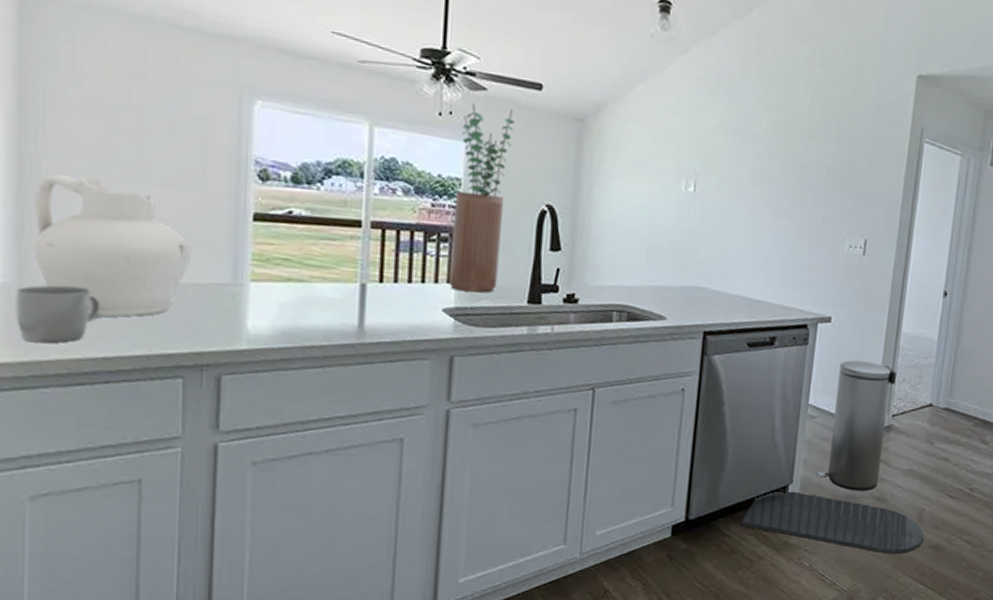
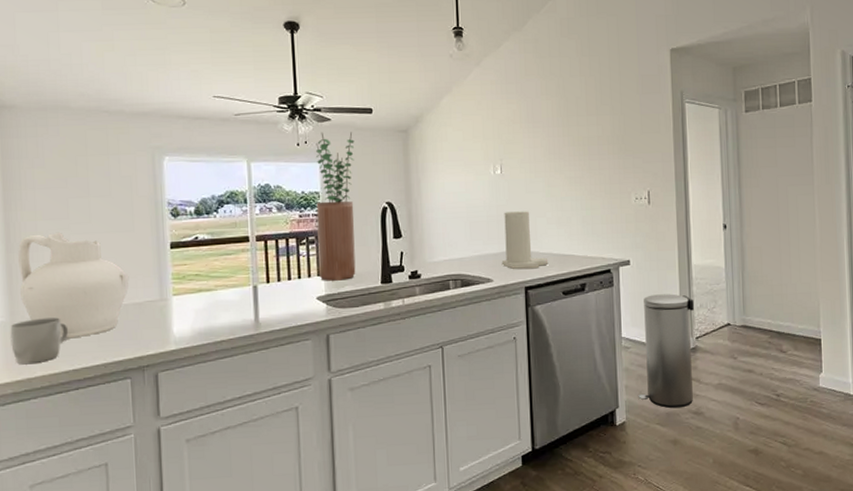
paper towel: none [679,239,736,312] -> present [501,211,549,269]
door mat: present [741,489,924,553] -> none [579,414,742,462]

